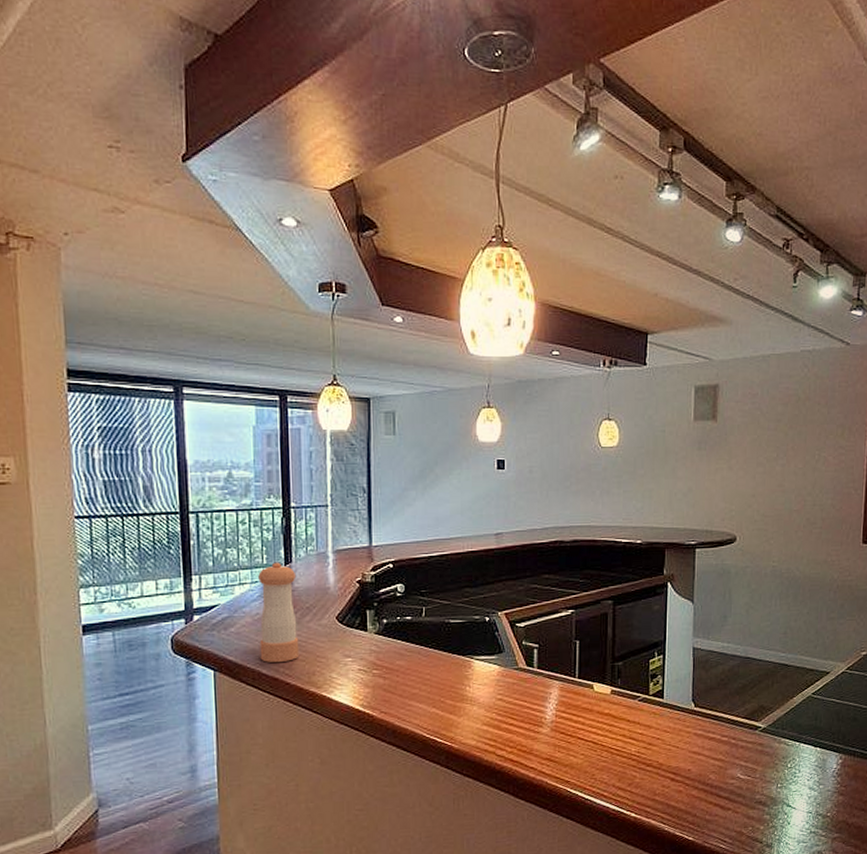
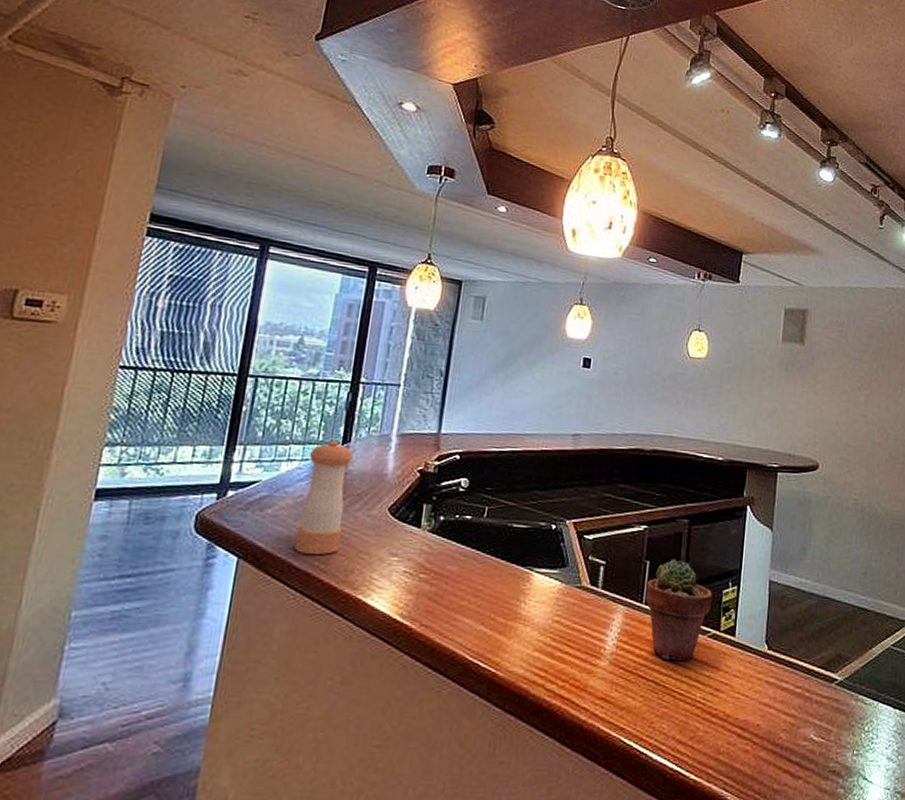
potted succulent: none [578,637,641,723] -> present [645,559,713,661]

